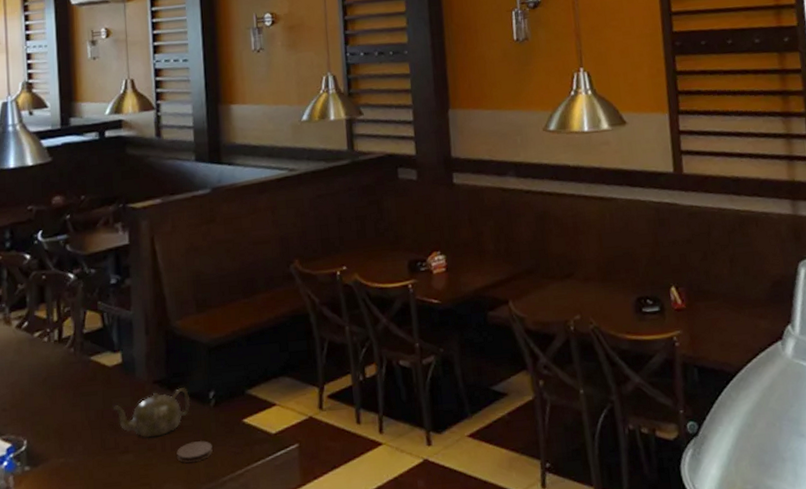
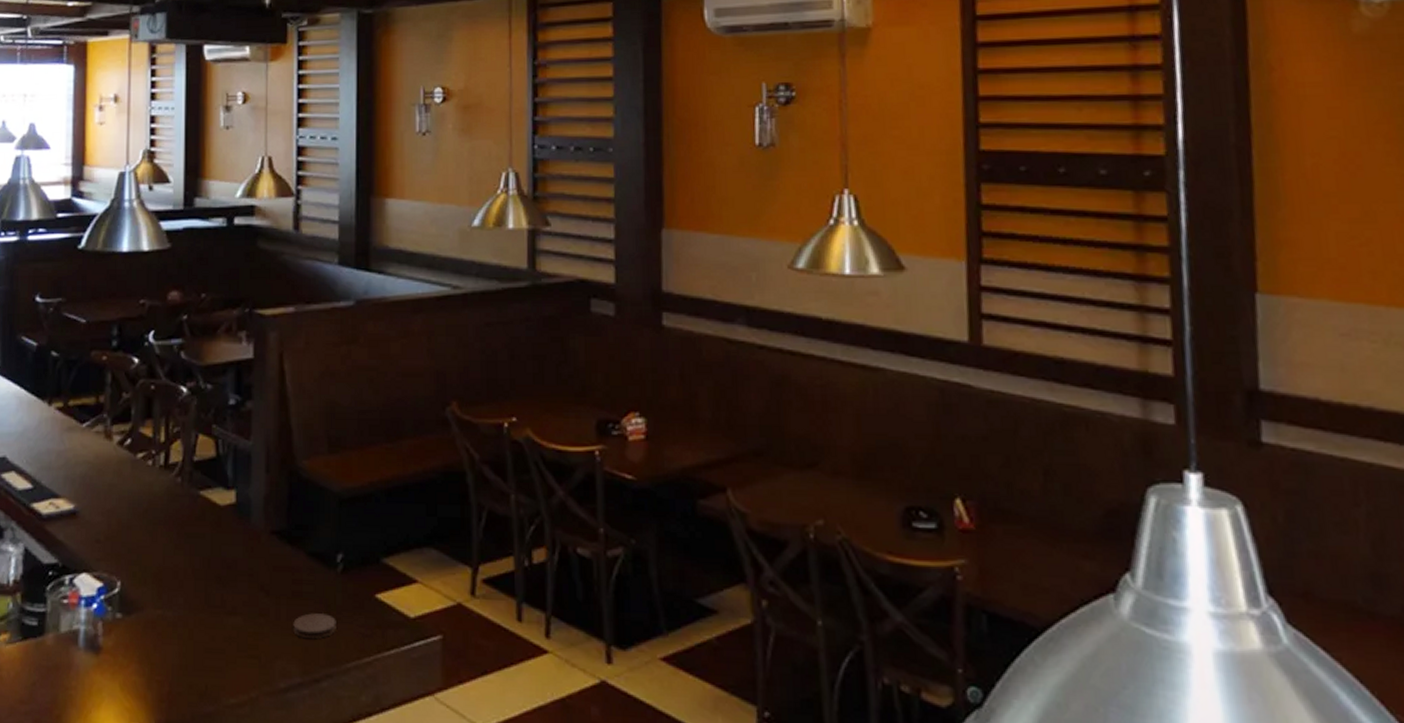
teapot: present [112,388,191,437] -> none [221,544,314,599]

